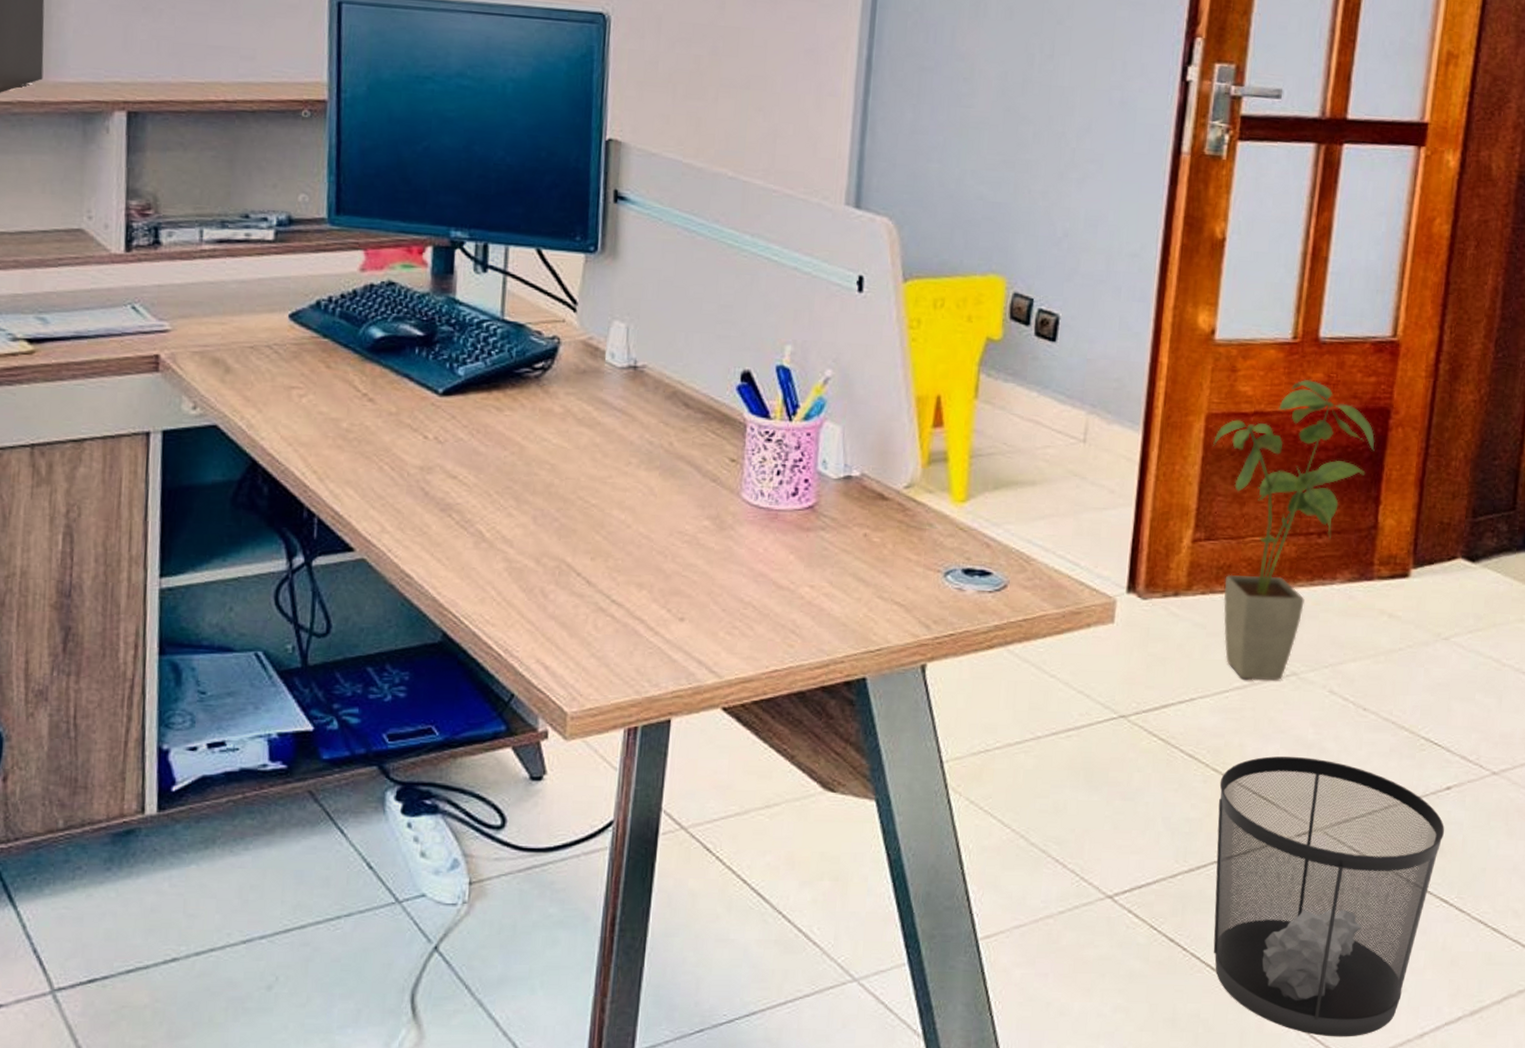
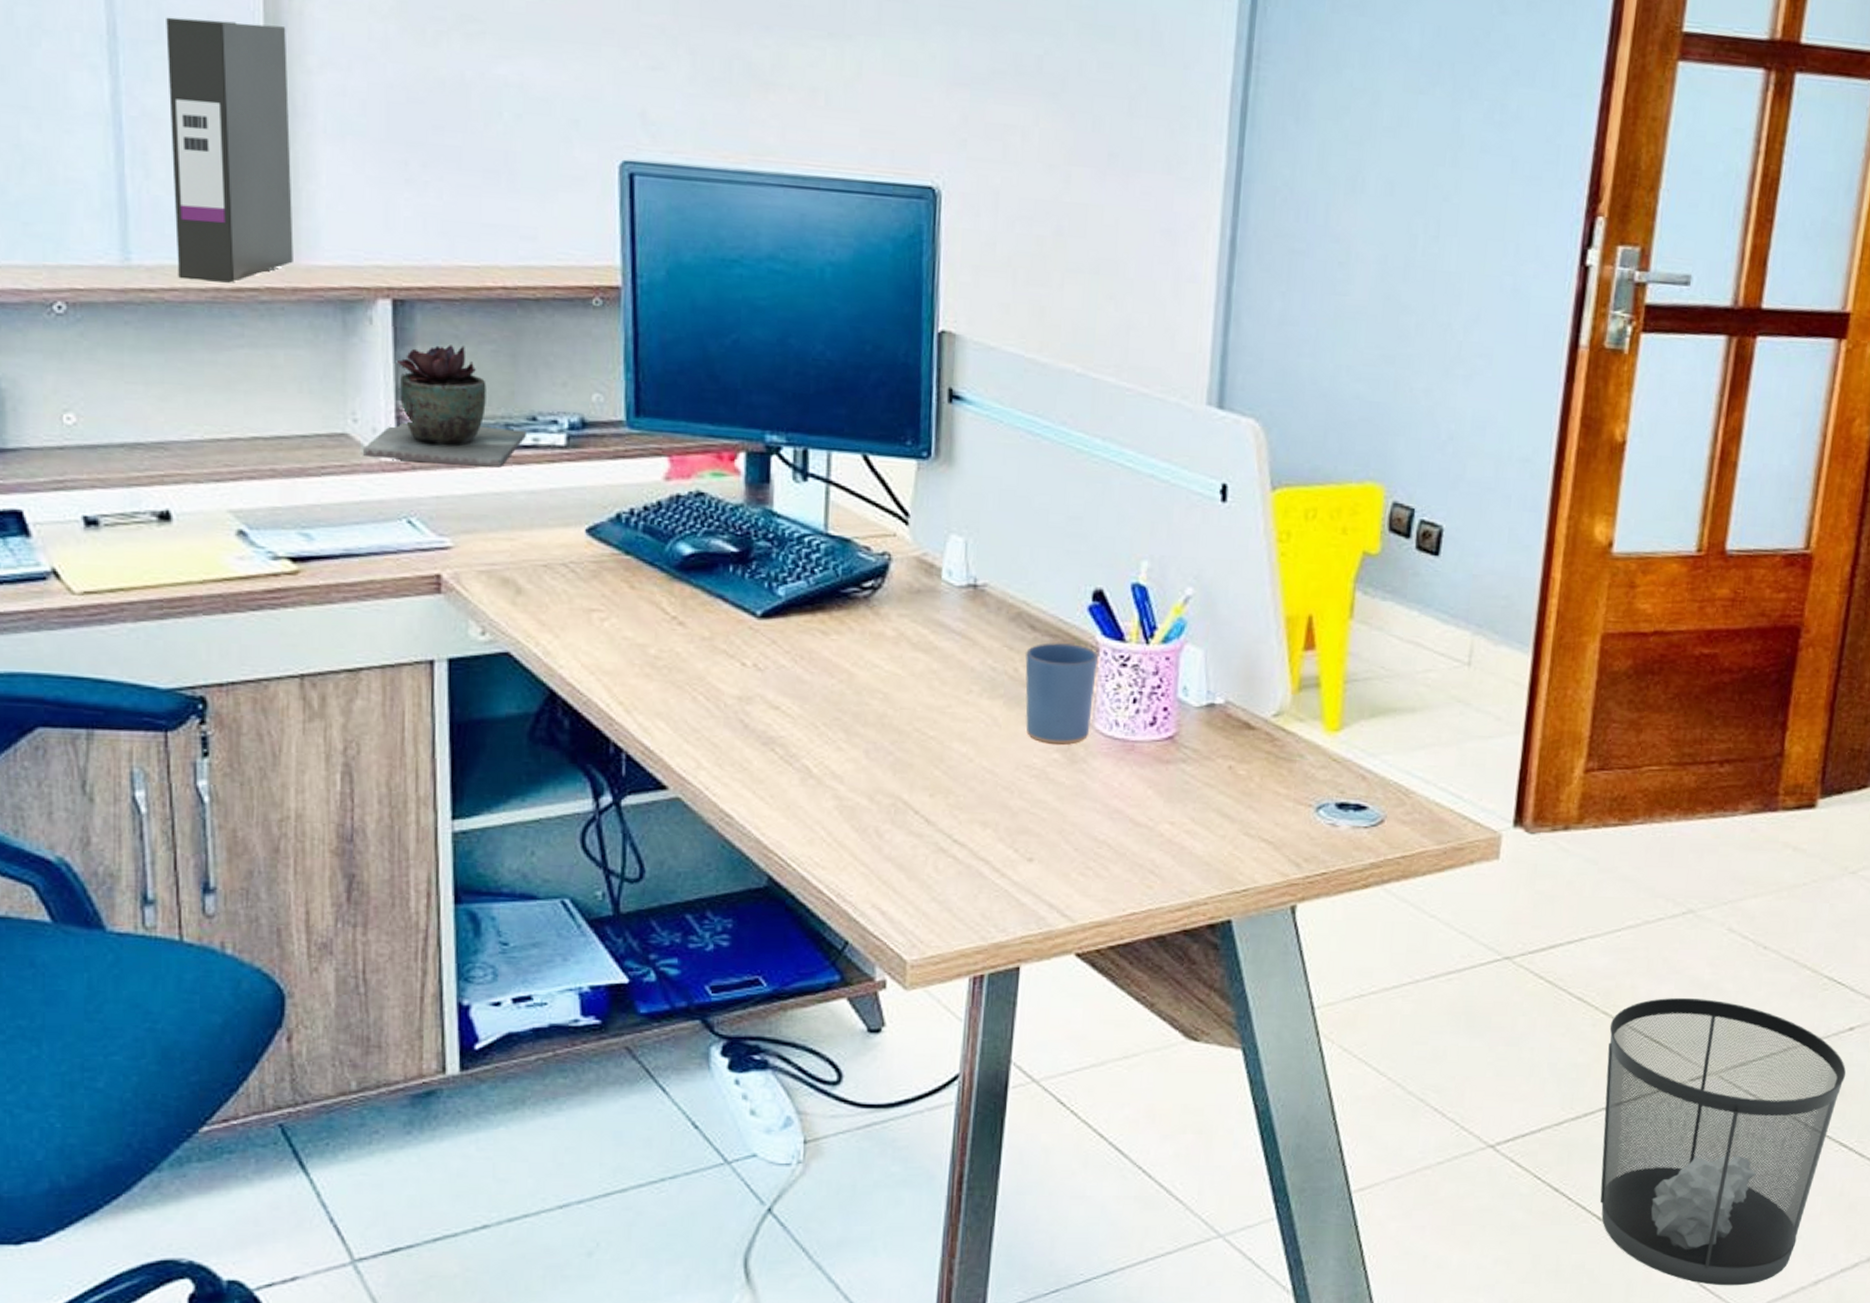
succulent plant: none [96,151,239,260] -> present [363,345,526,468]
mug: none [679,419,745,513] -> present [1025,643,1098,745]
house plant: present [1213,379,1375,680] -> none [1608,595,1783,918]

